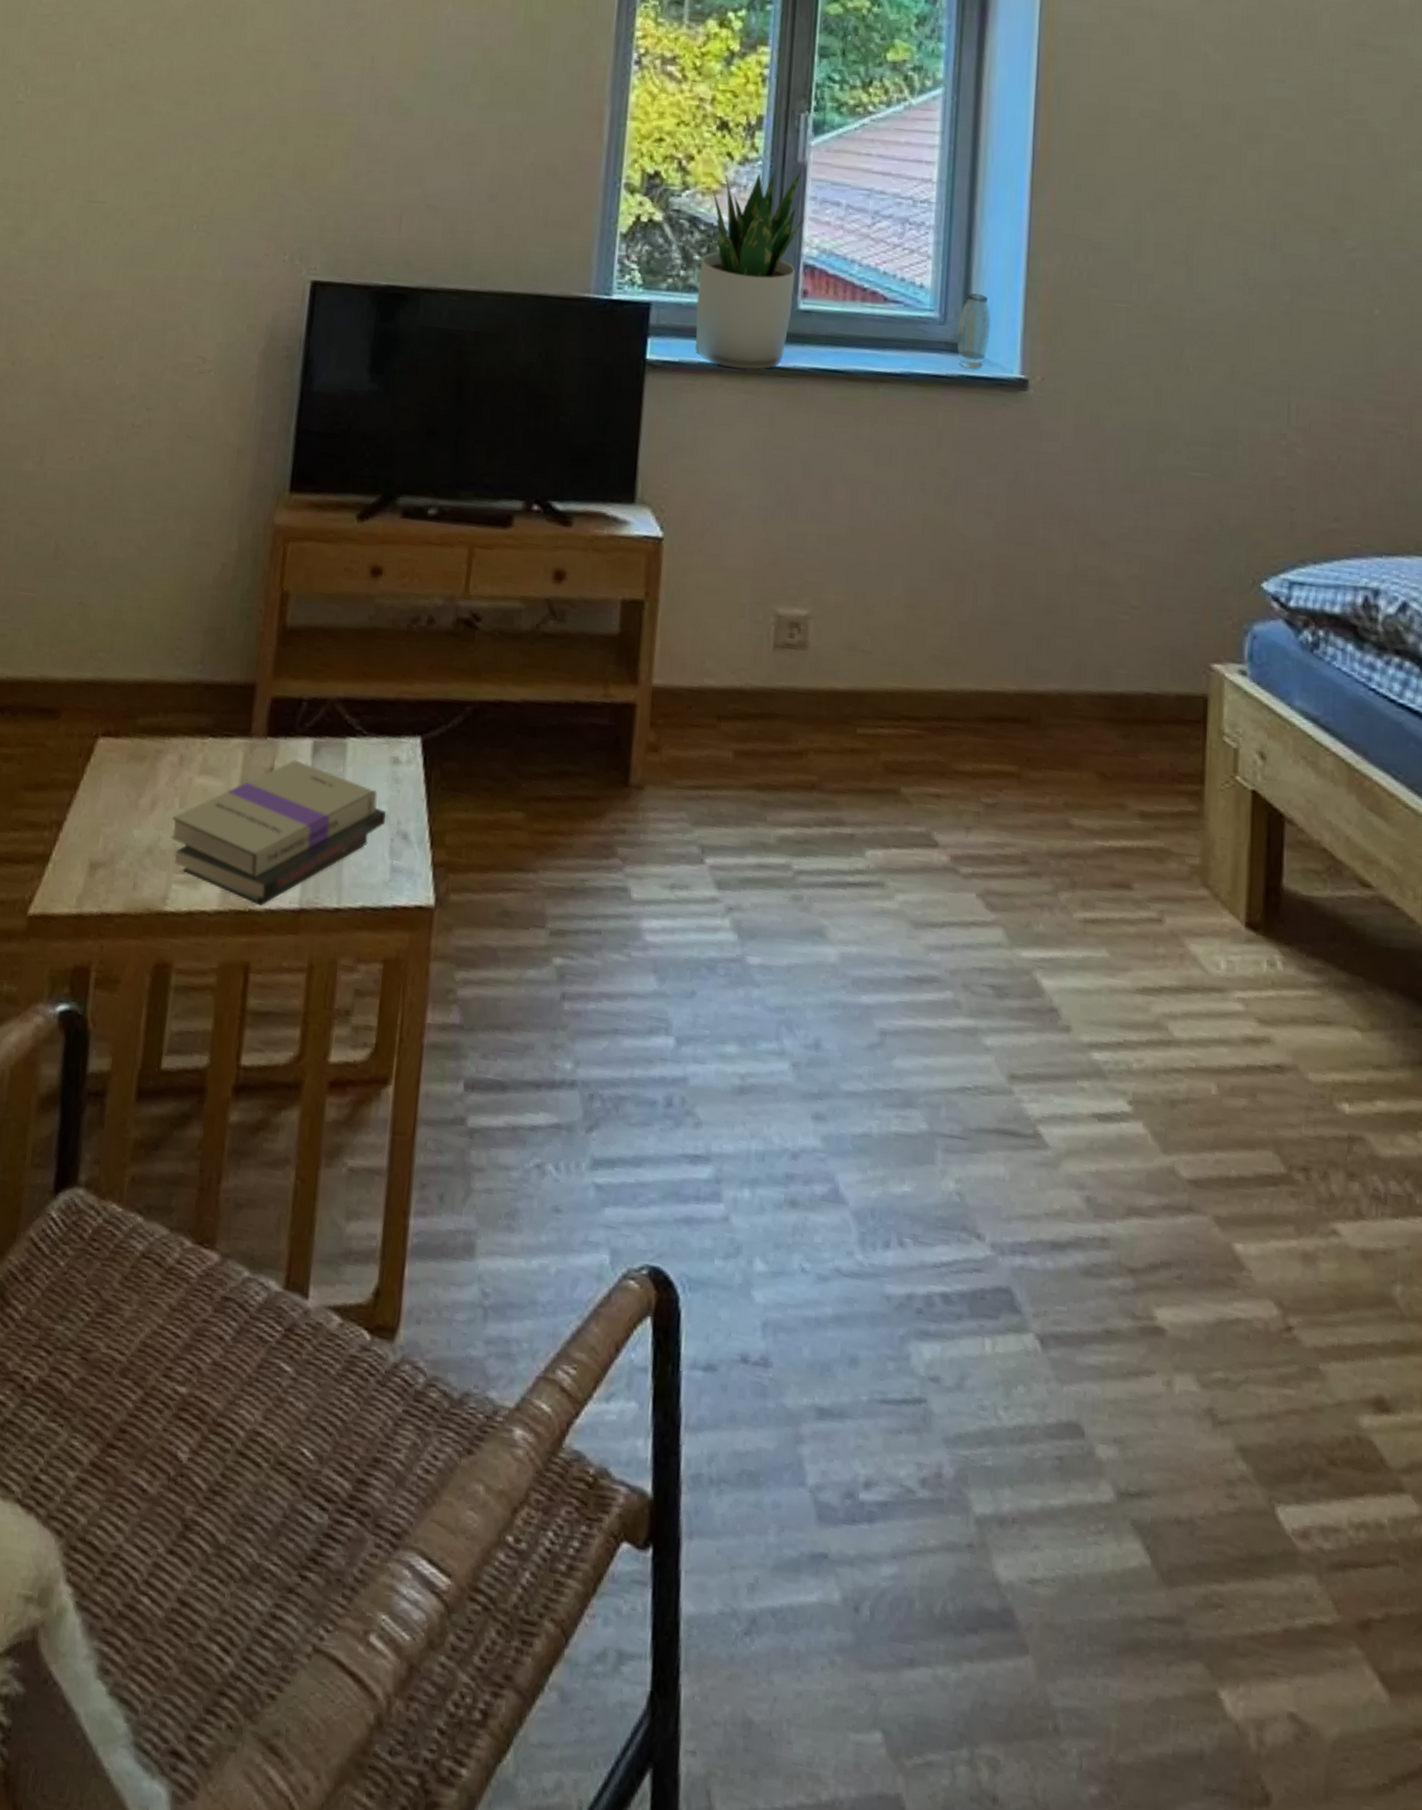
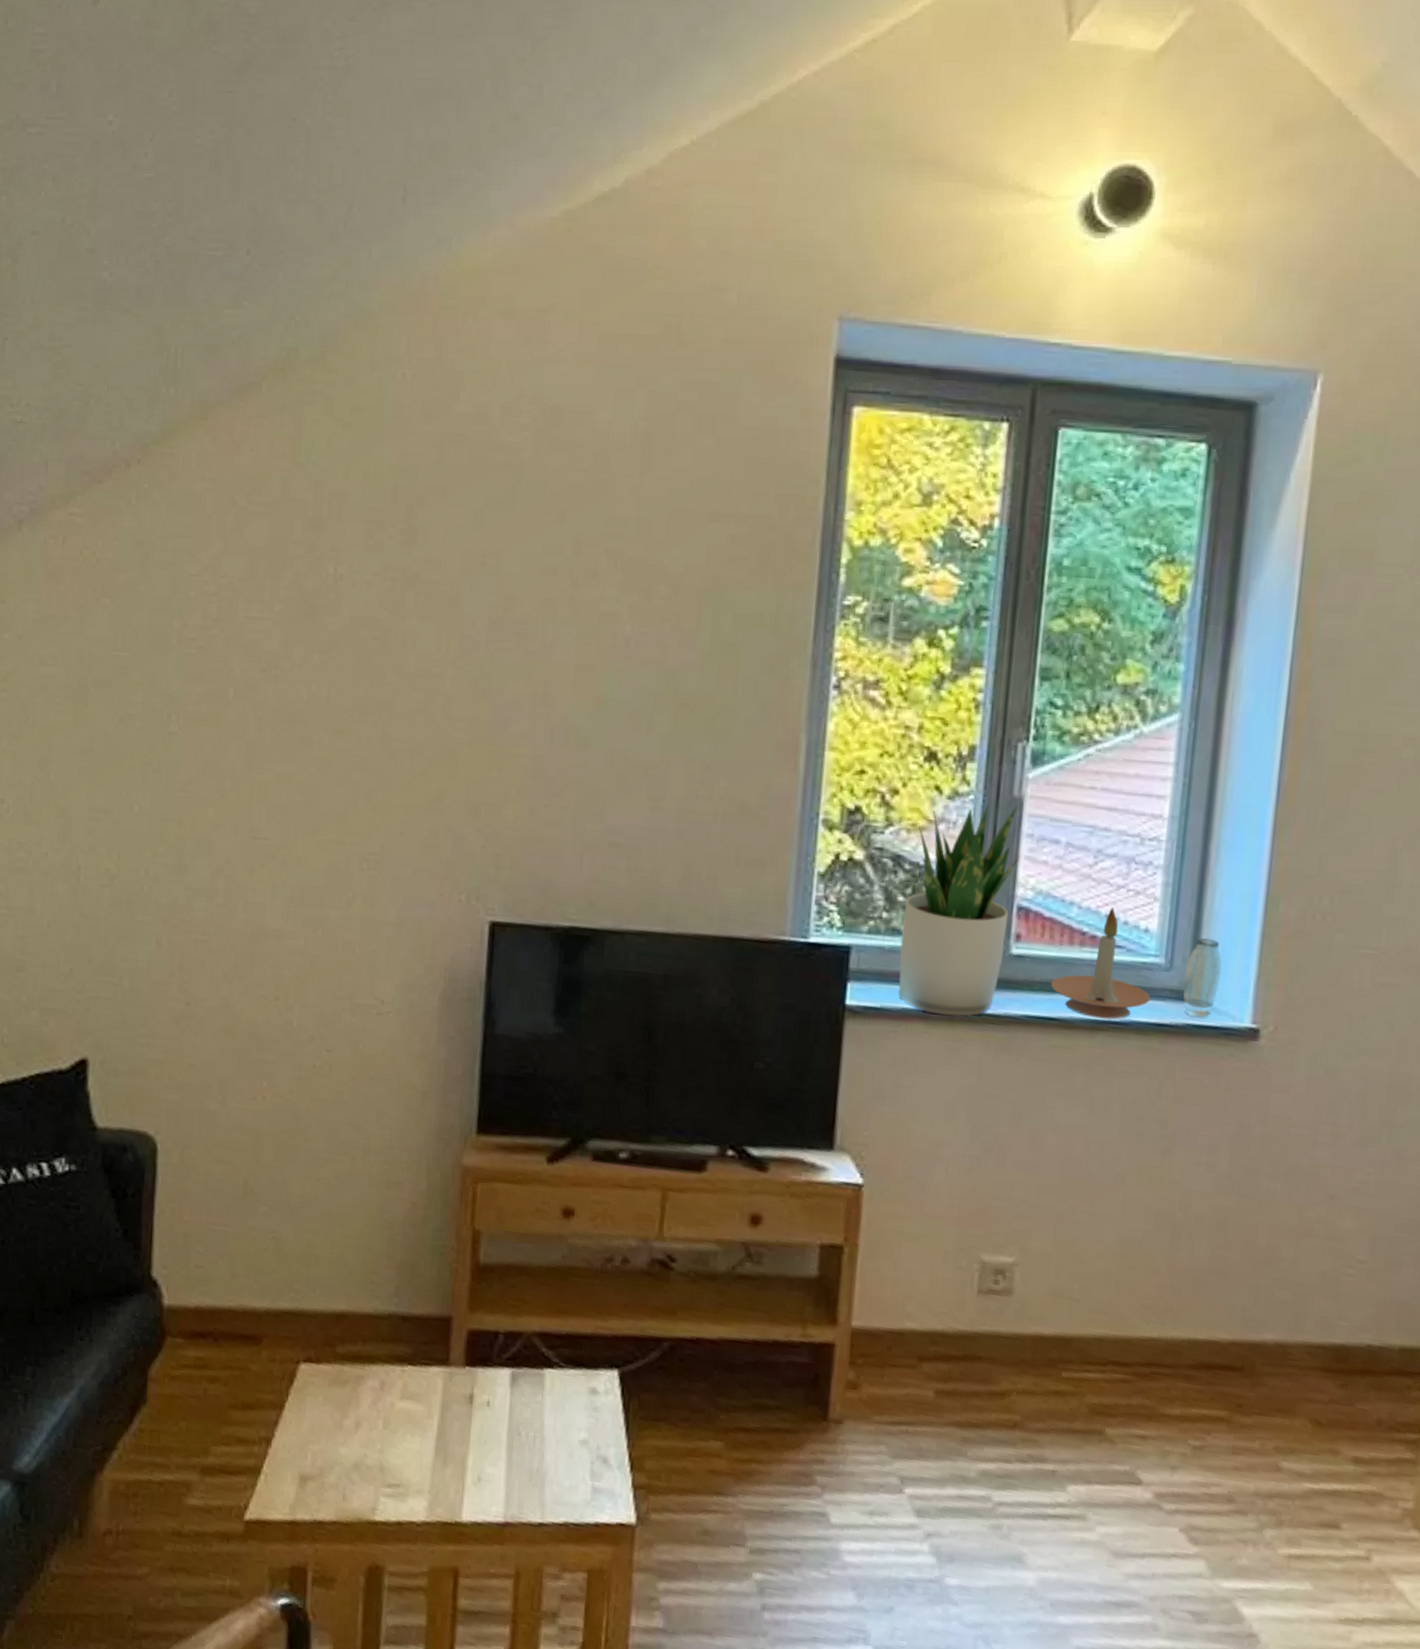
books: present [170,759,386,907] -> none [376,1388,586,1519]
candle holder: none [835,264,928,372] -> present [1050,907,1151,1020]

